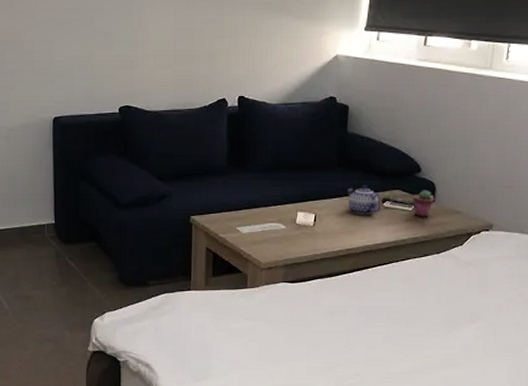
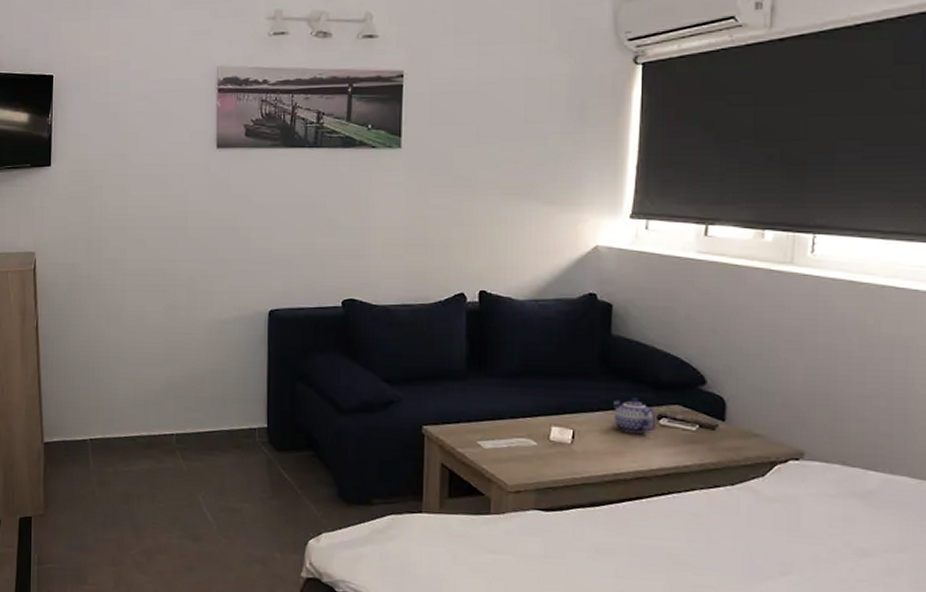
potted succulent: present [413,190,435,217] -> none [697,406,725,440]

